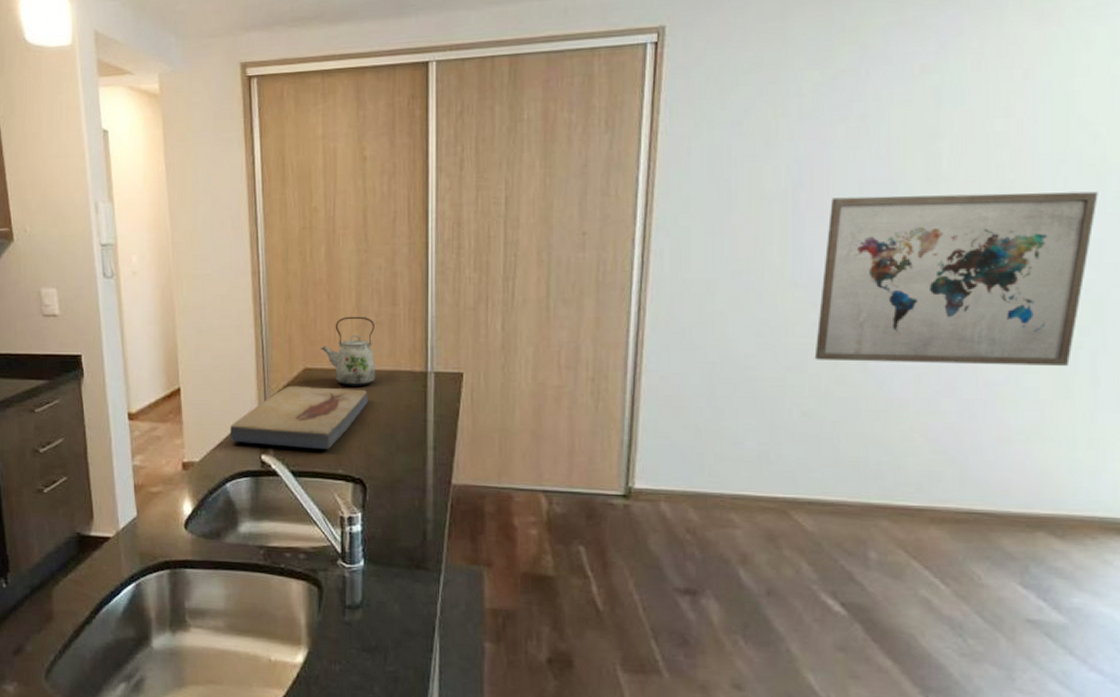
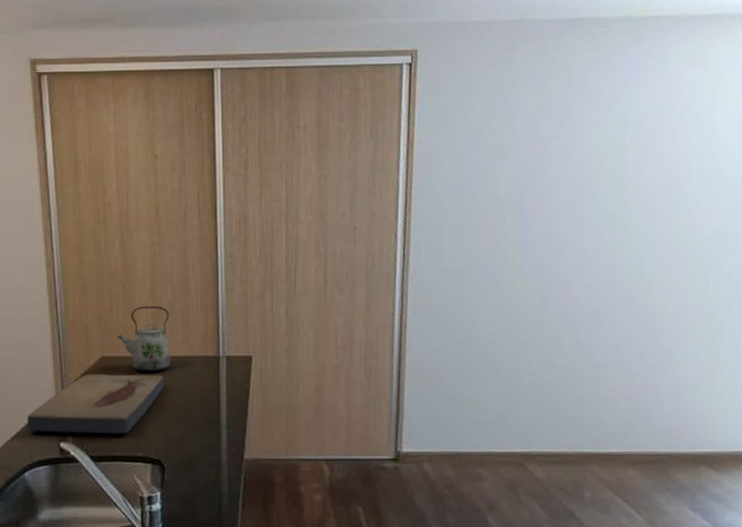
wall art: present [814,191,1098,367] -> none [540,199,734,336]

